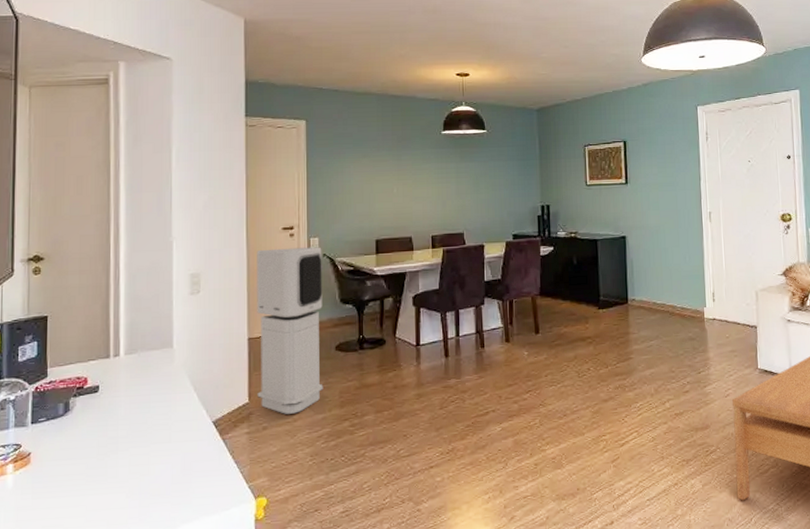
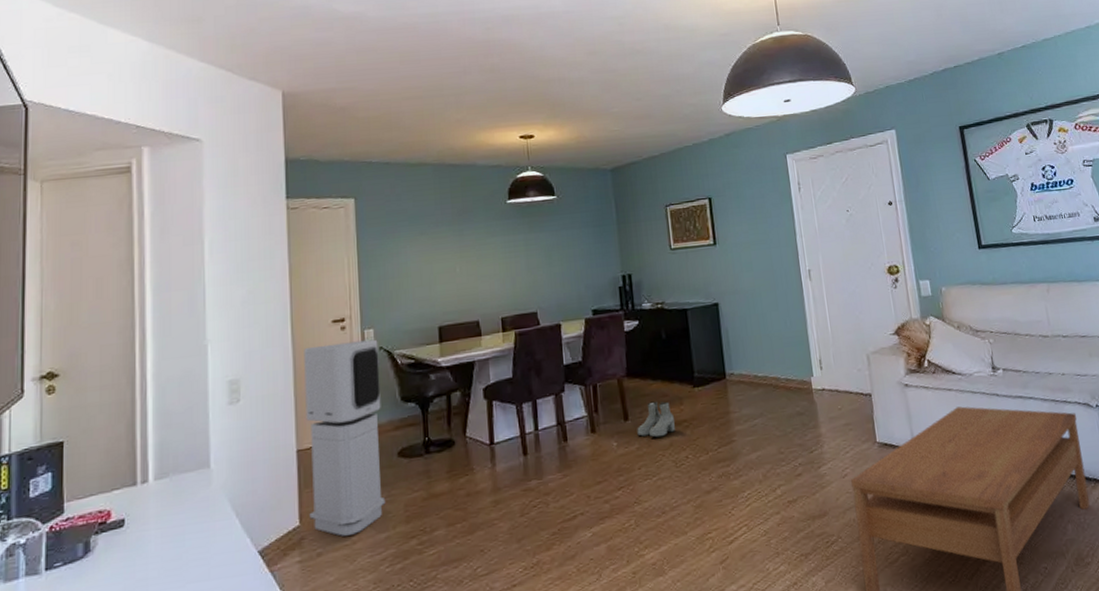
boots: none [546,318,580,350] -> present [637,401,675,438]

